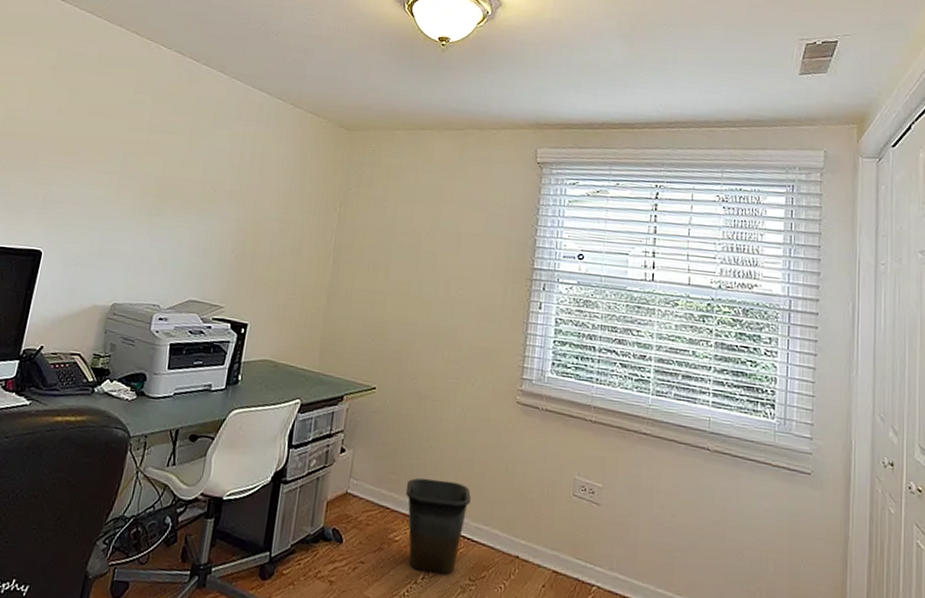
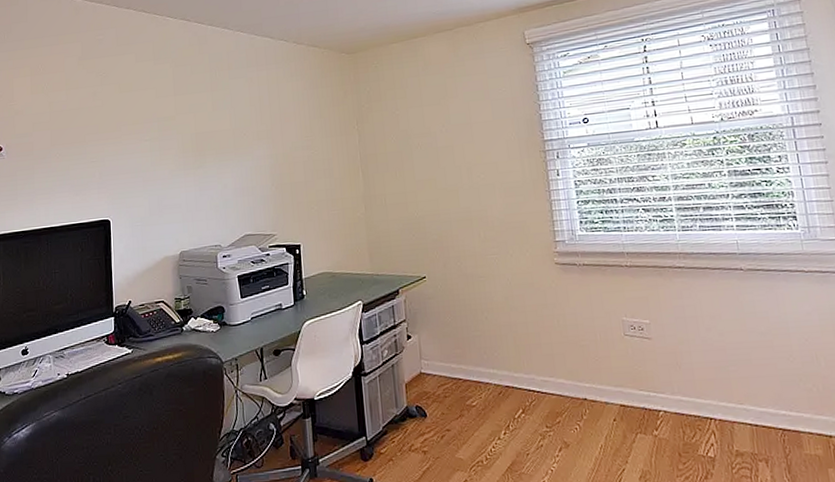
waste bin: present [405,477,471,574] -> none [471,344,533,427]

